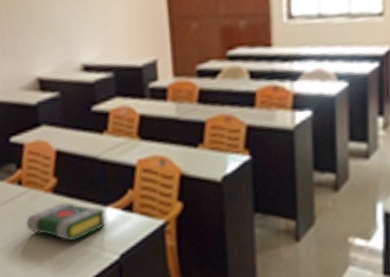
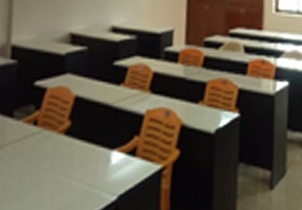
book: present [25,203,106,240] -> none [33,144,111,180]

